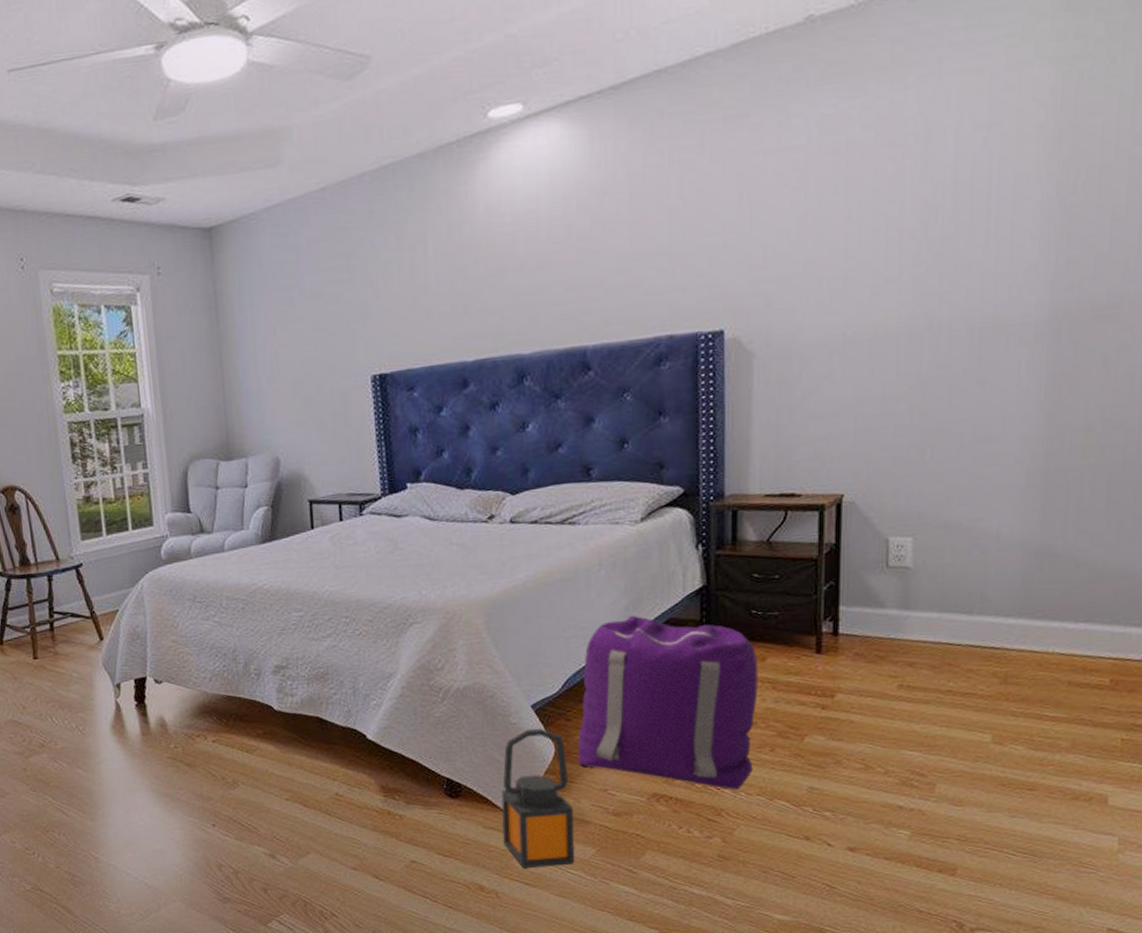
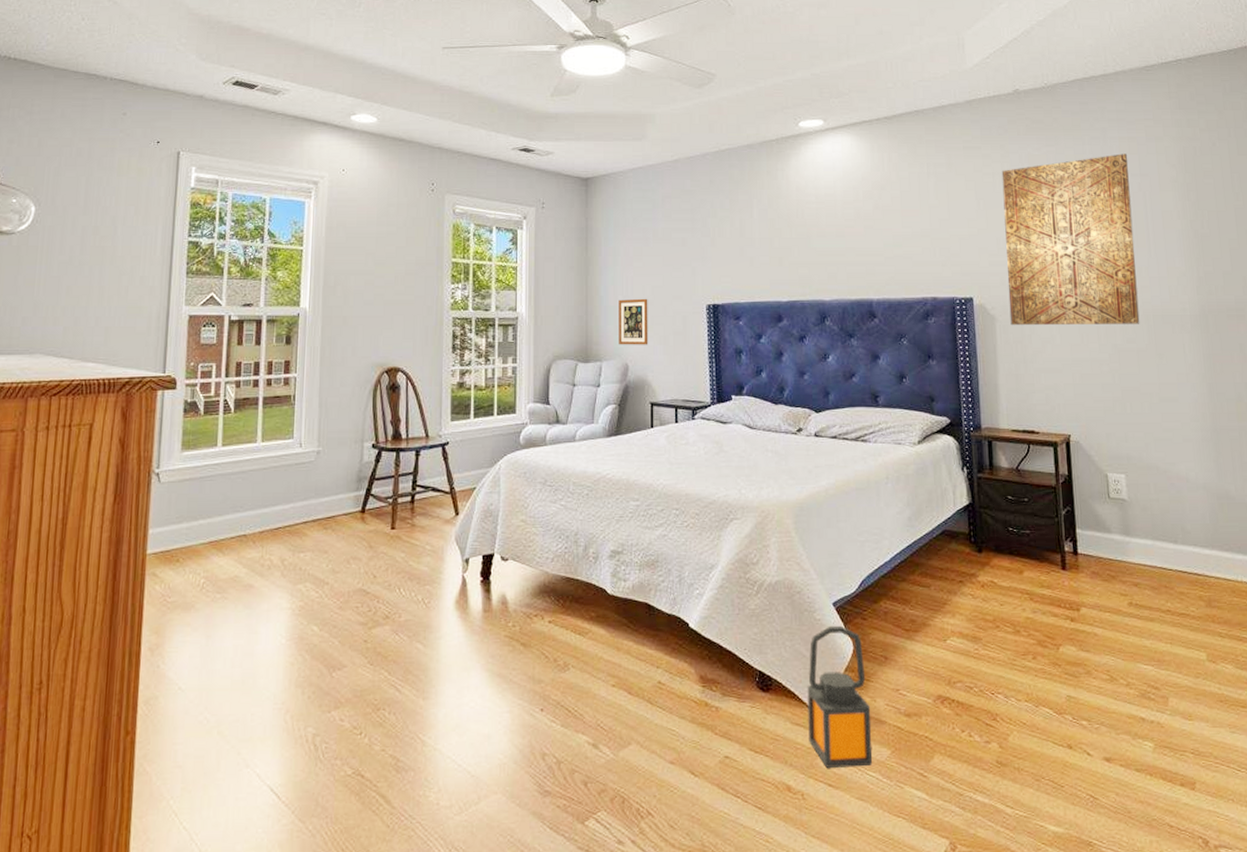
picture frame: none [262,375,302,436] -> present [619,298,648,345]
backpack: present [578,615,758,790] -> none [873,525,1020,695]
wall art: none [774,94,973,362] -> present [1001,154,1140,326]

